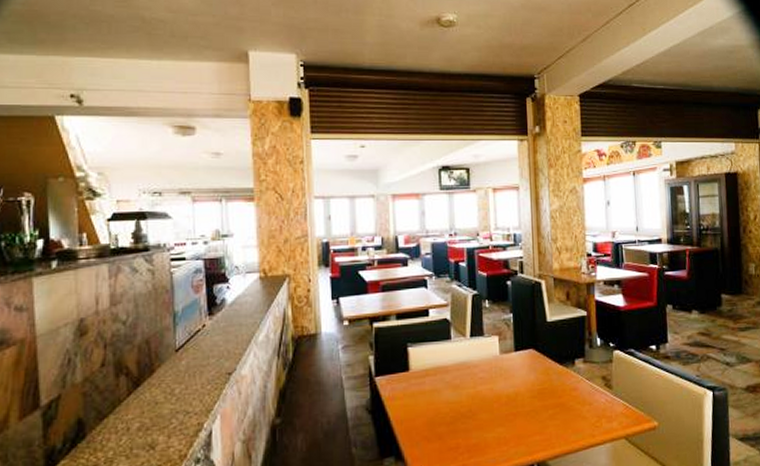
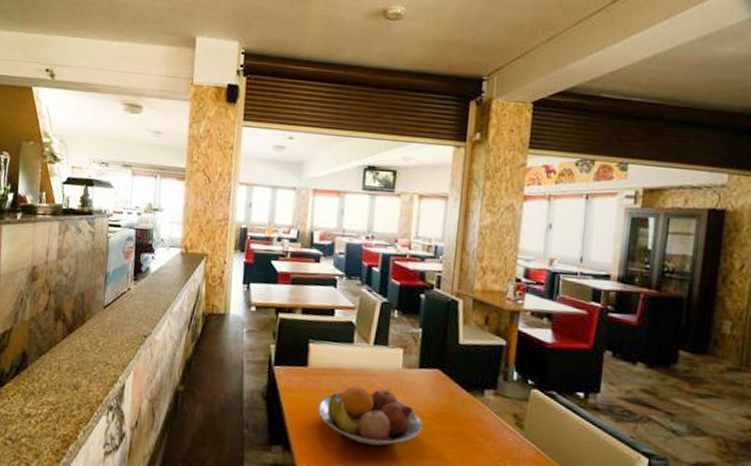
fruit bowl: none [425,376,526,436] -> present [318,385,423,446]

